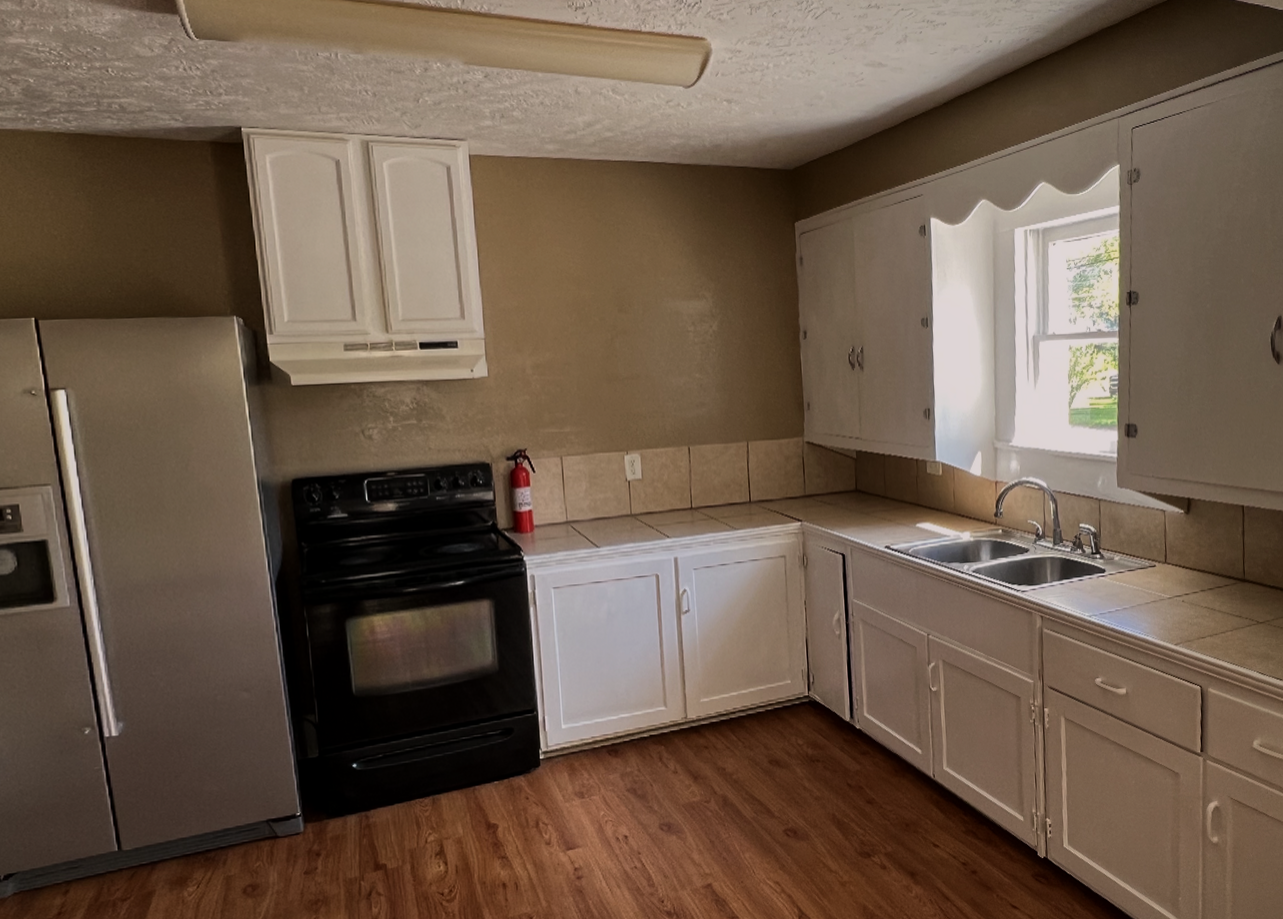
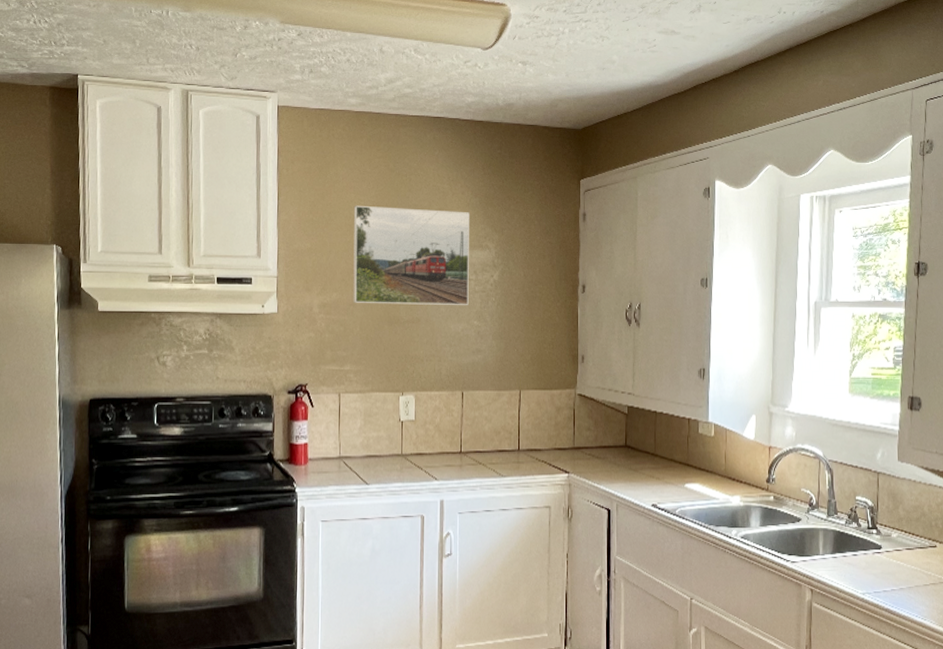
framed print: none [560,258,689,362] -> present [353,205,469,305]

